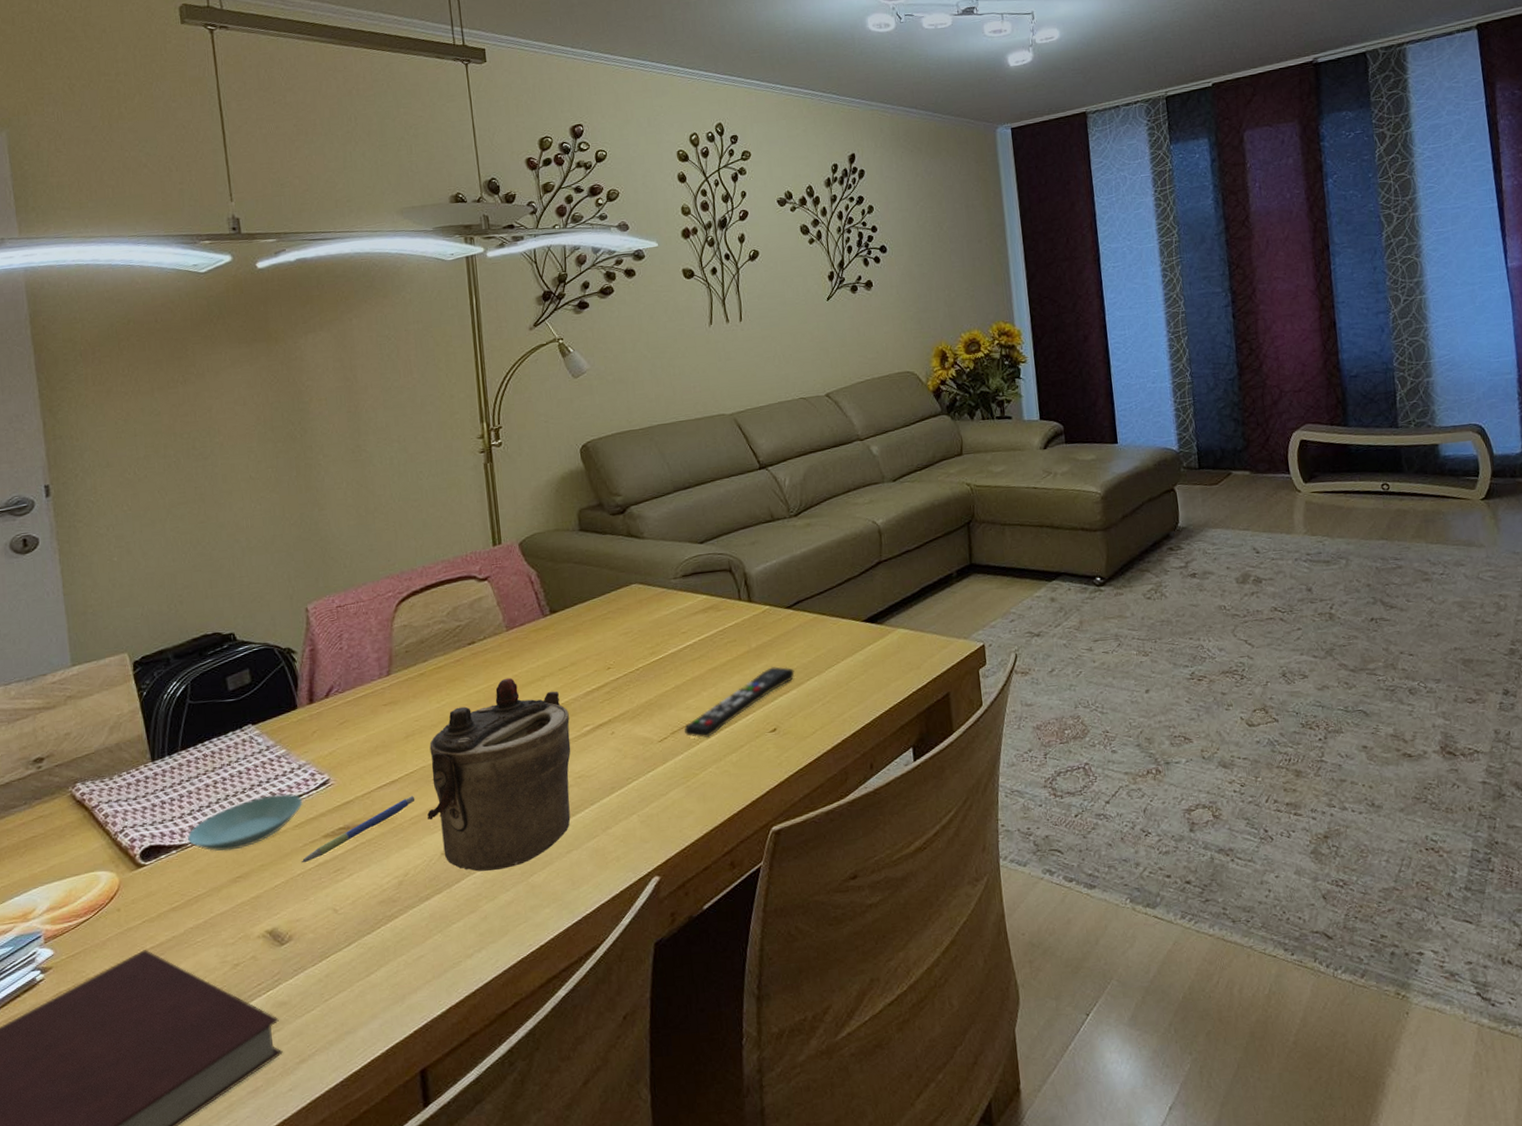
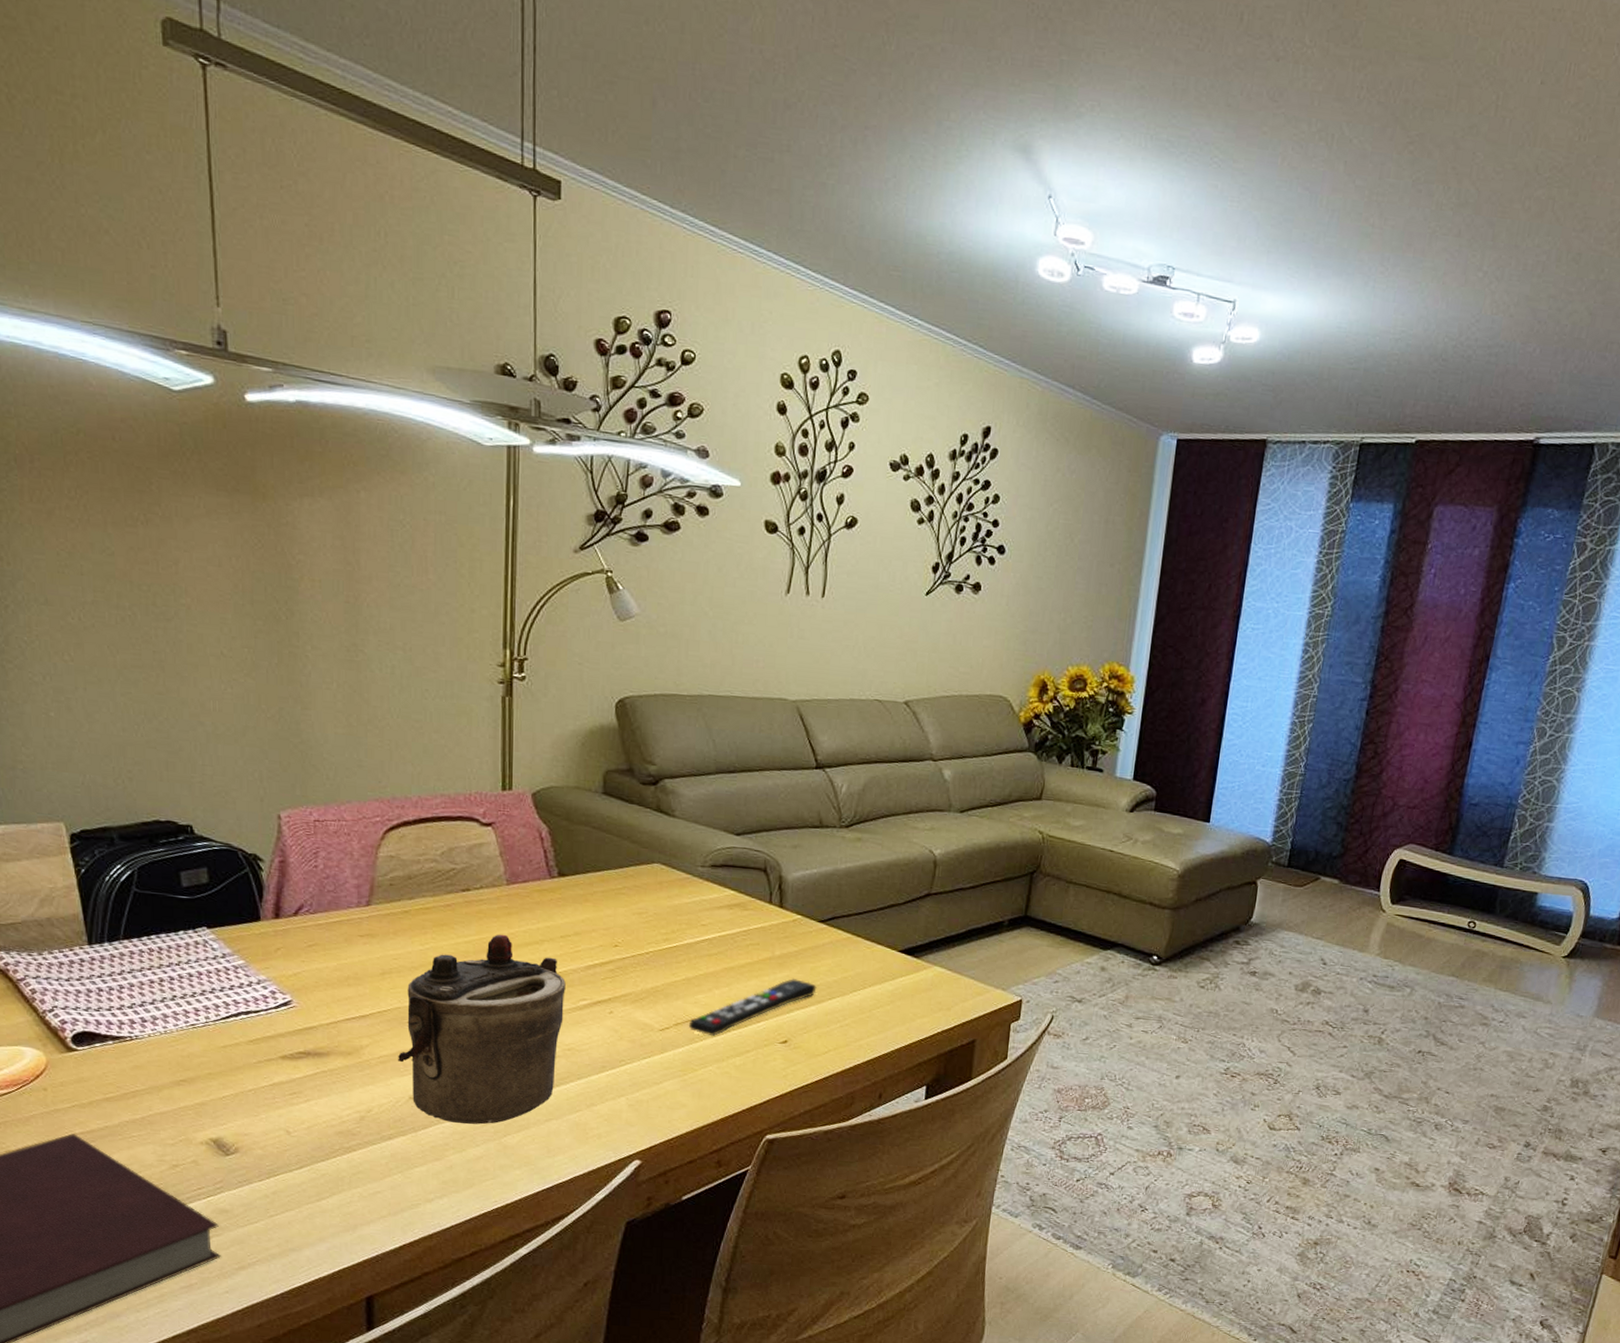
saucer: present [188,793,303,851] -> none [127,1004,260,1053]
pen: present [301,796,415,864] -> none [254,1034,386,1080]

